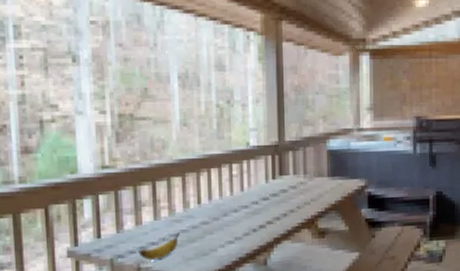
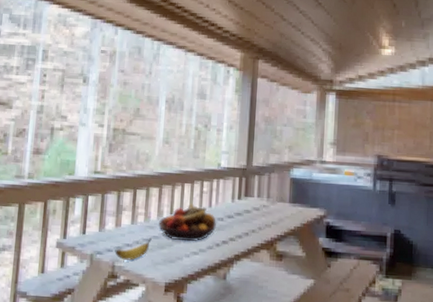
fruit bowl: none [186,189,251,231] -> present [158,203,216,241]

